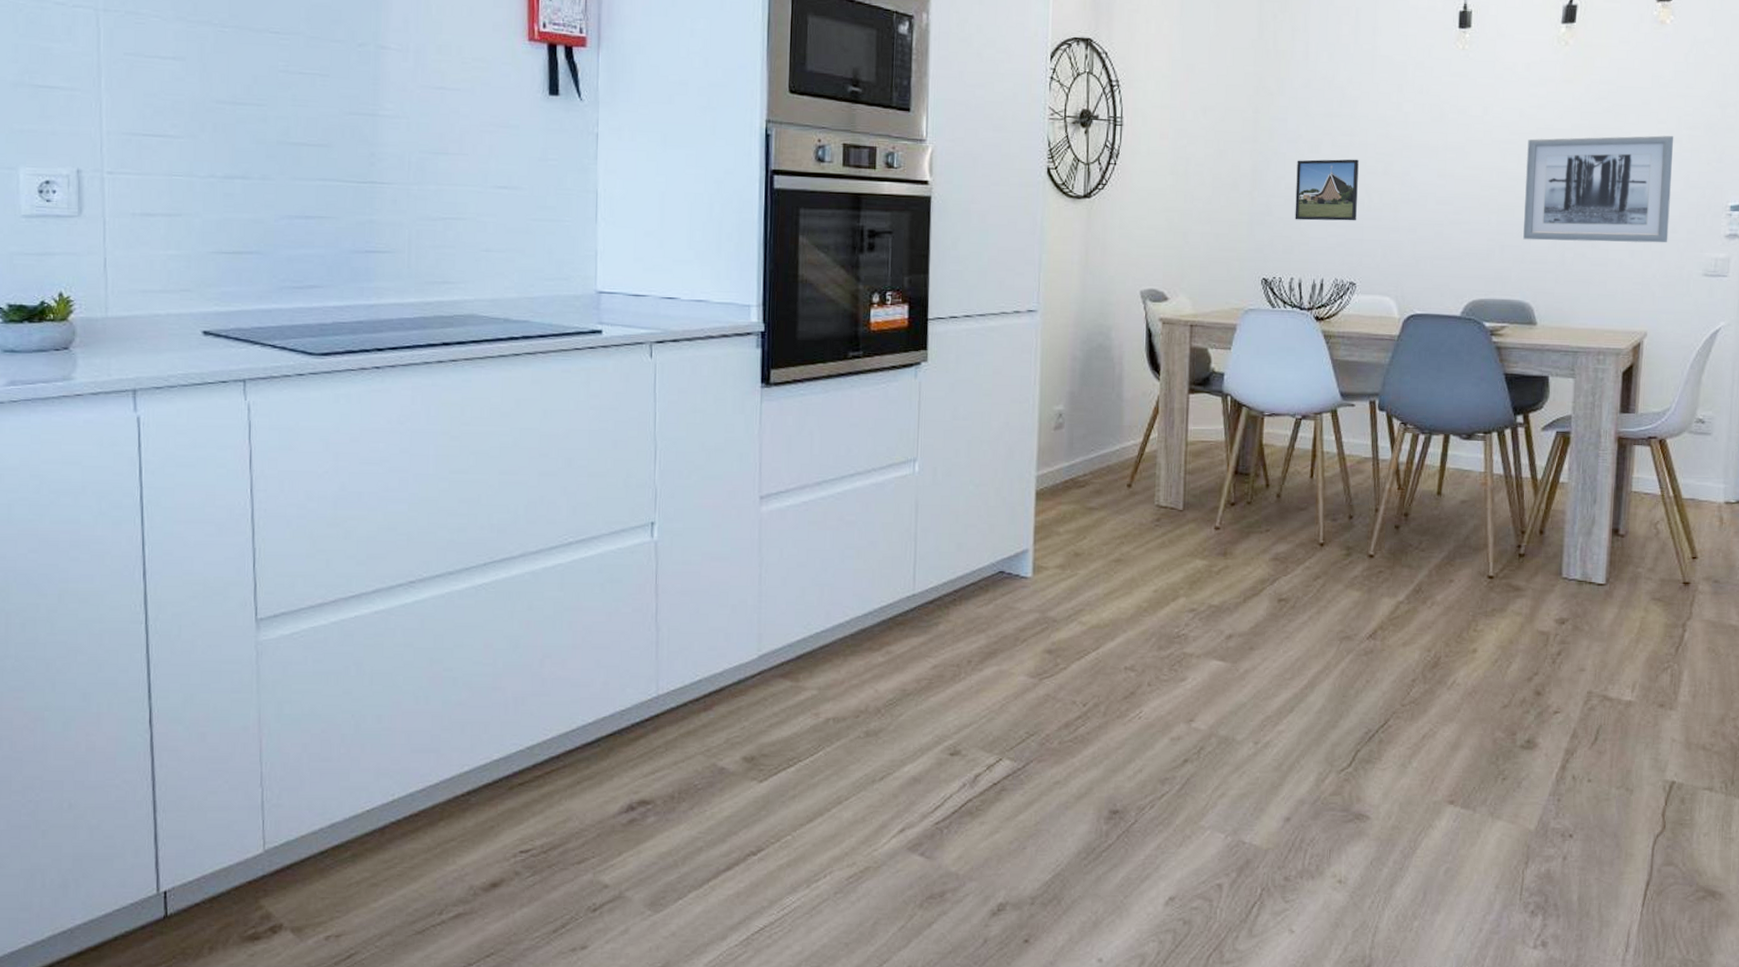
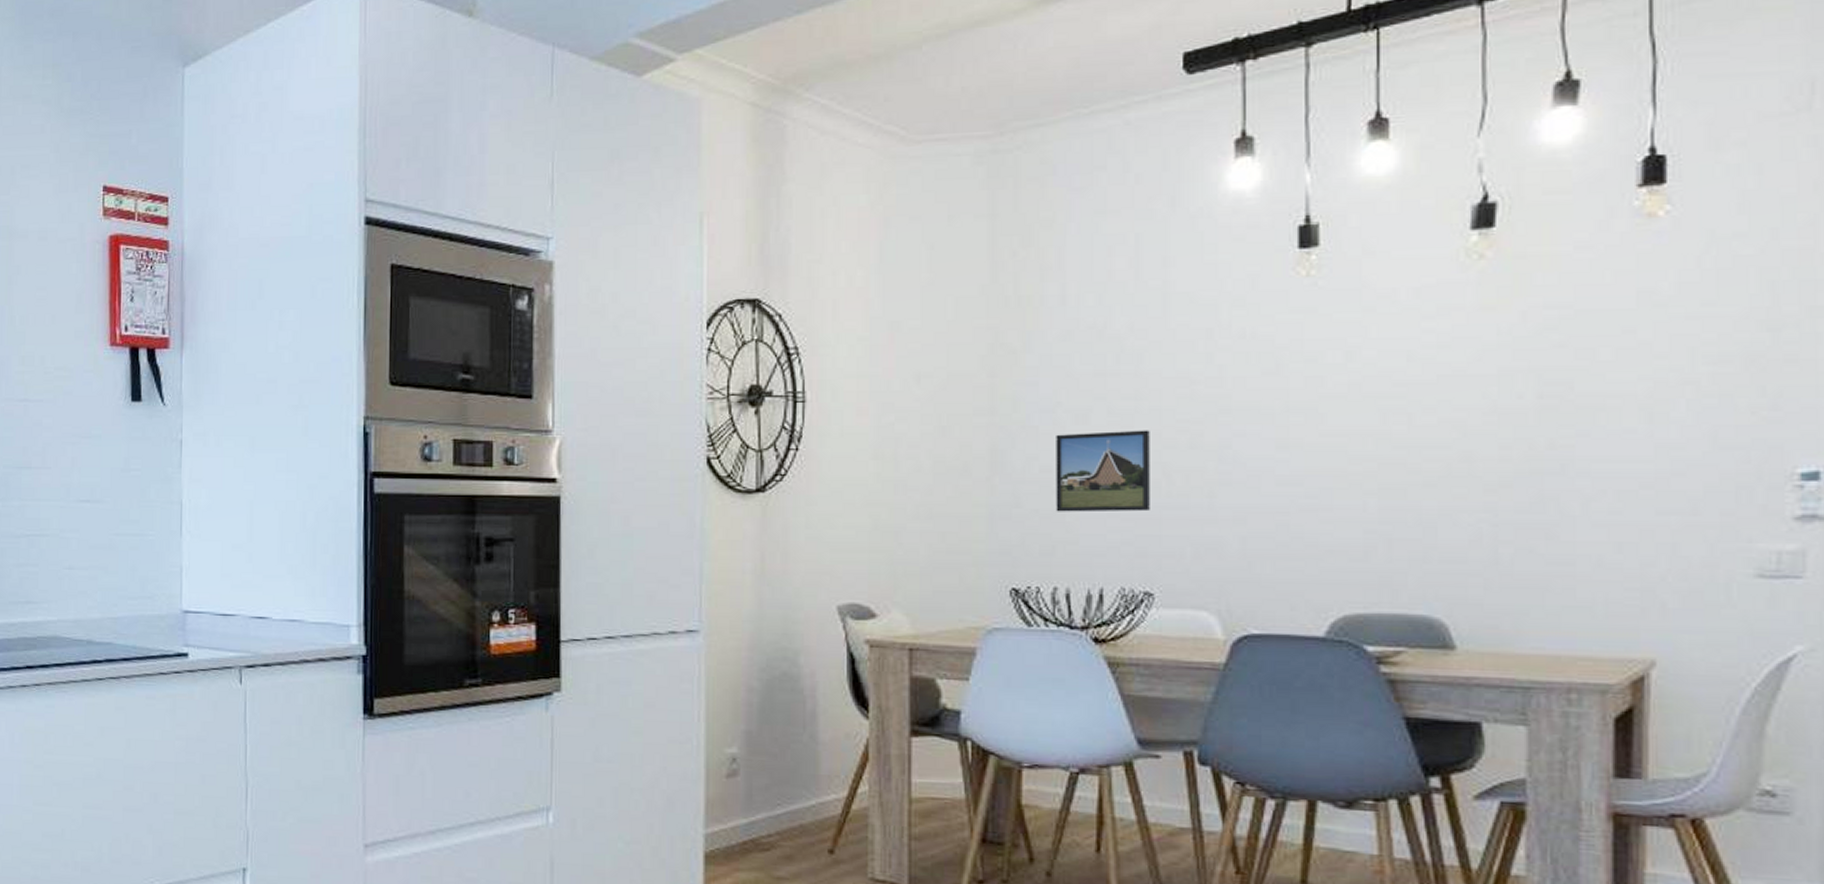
wall art: present [1523,135,1673,243] -> none [1423,376,1685,531]

